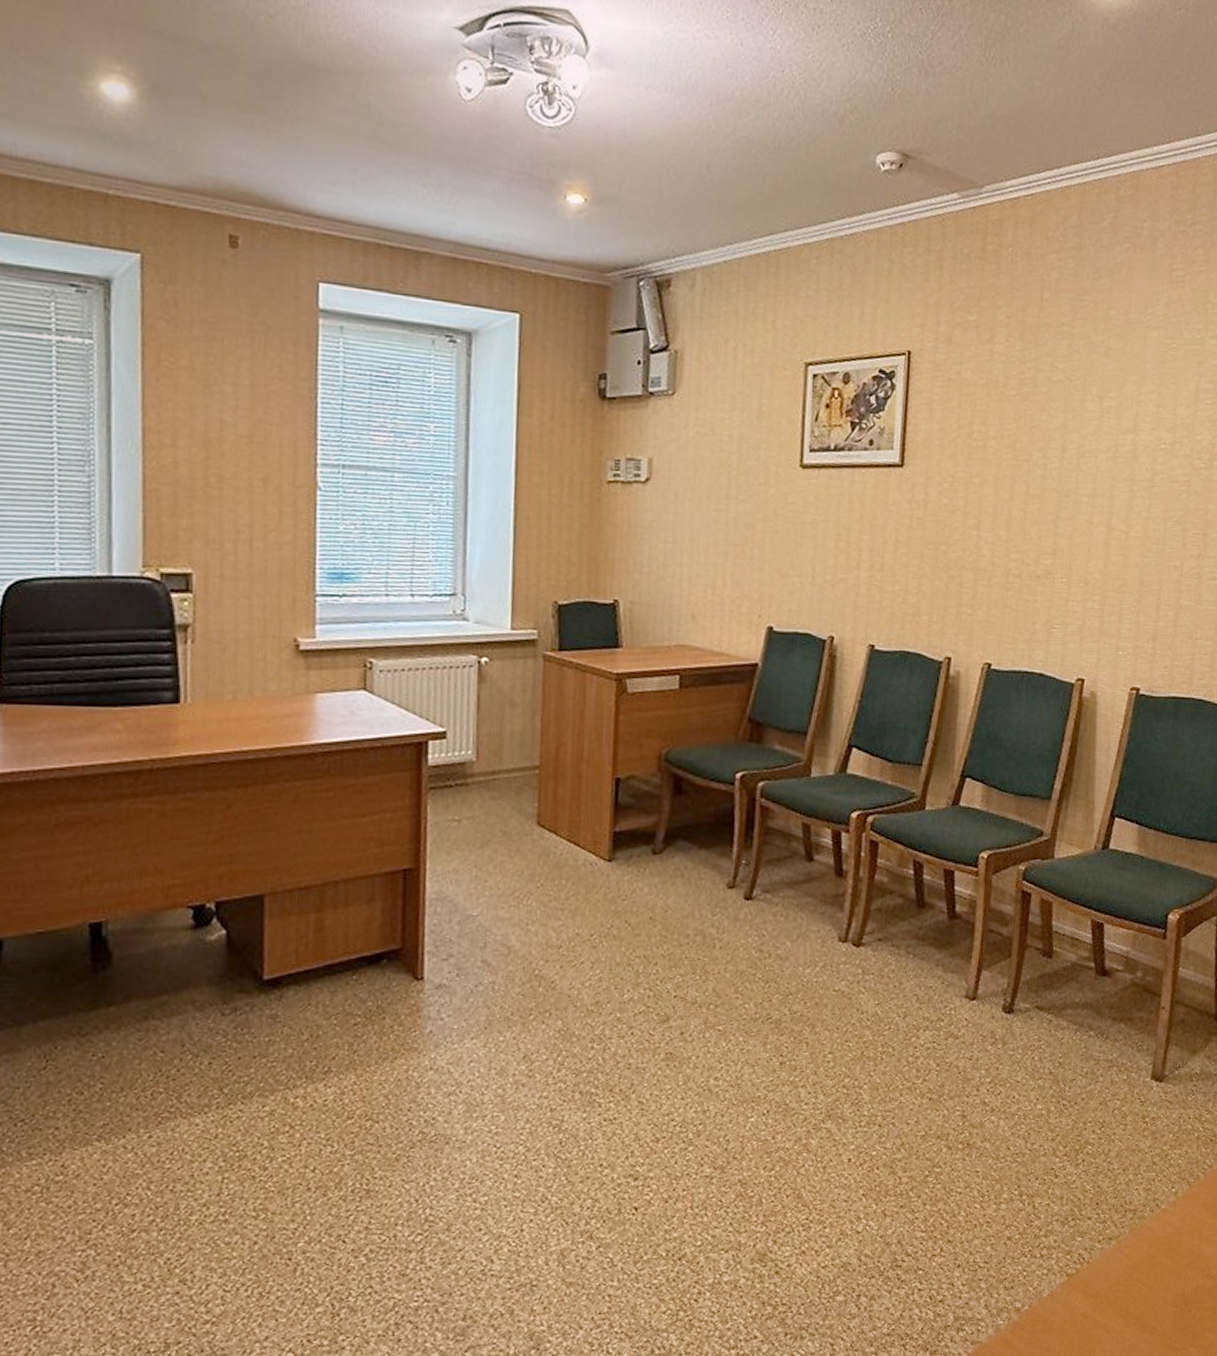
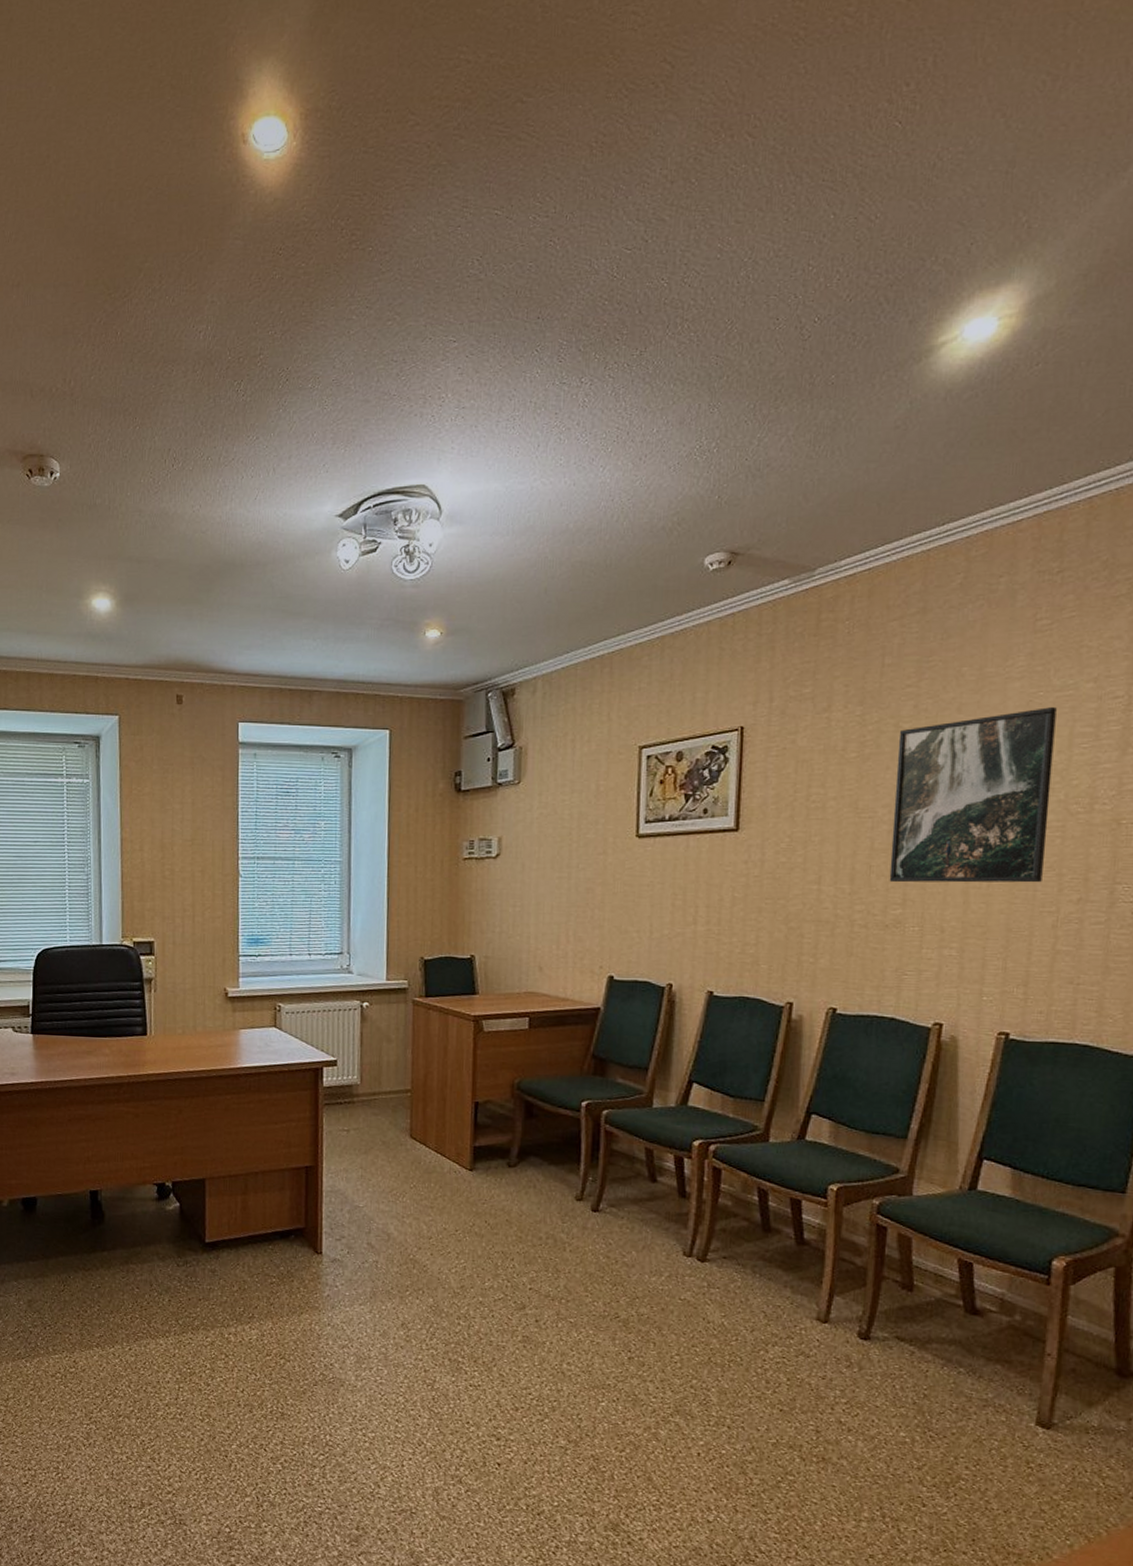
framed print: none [1041,360,1186,537] -> present [889,707,1057,883]

